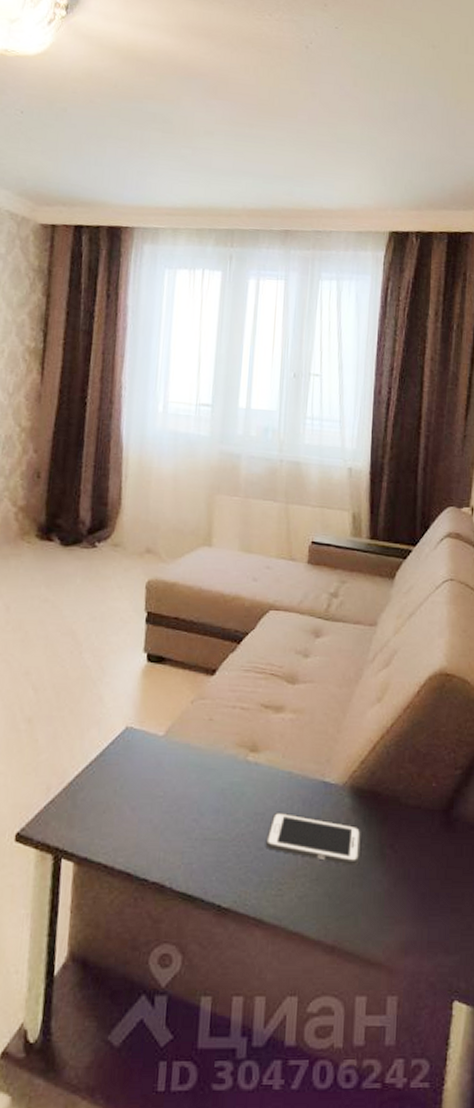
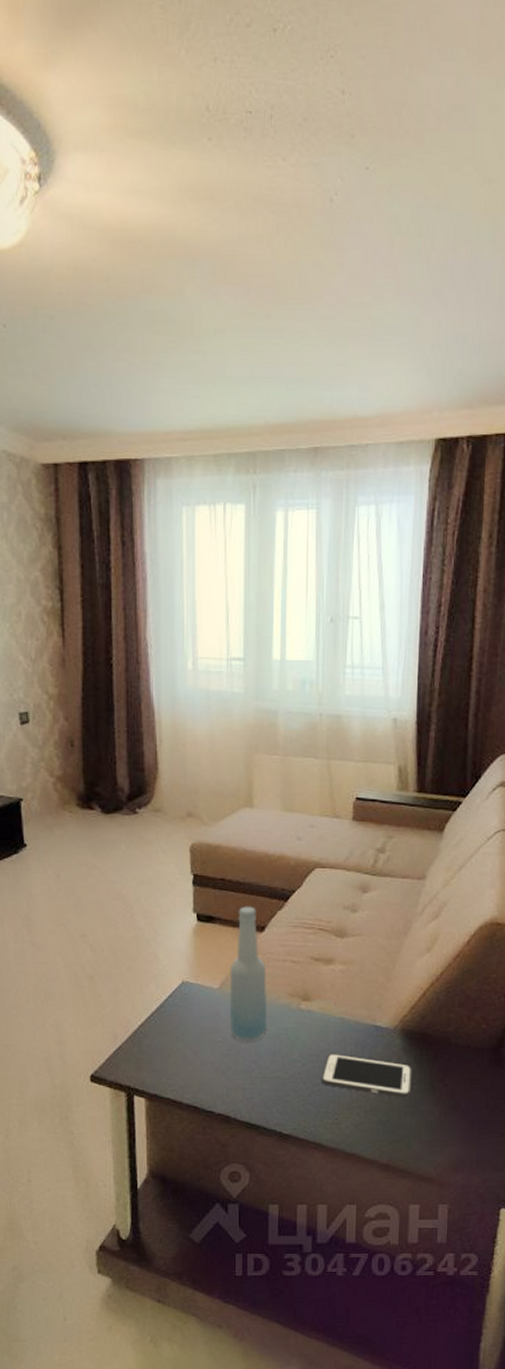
bottle: none [171,647,215,798] -> present [229,906,268,1042]

